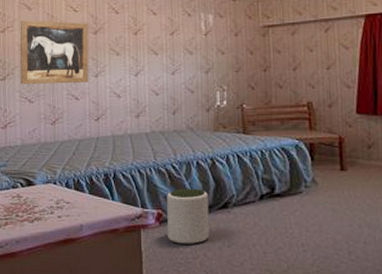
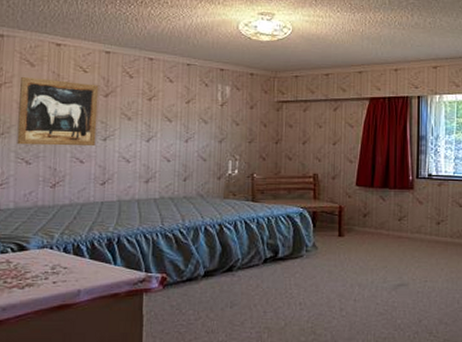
plant pot: present [167,188,209,244] -> none [171,252,214,306]

